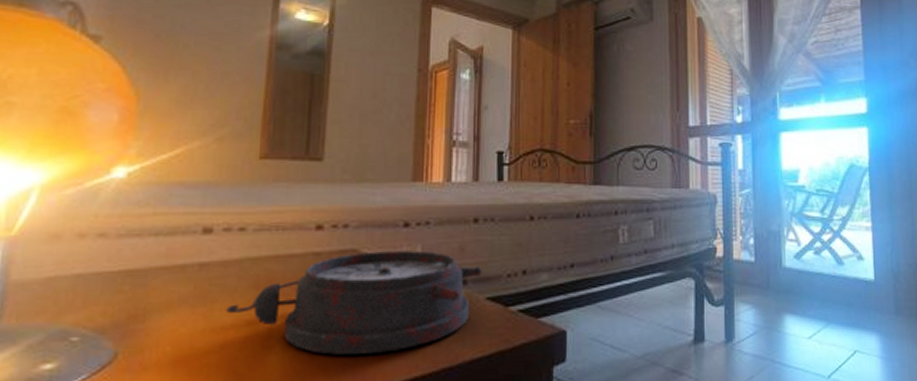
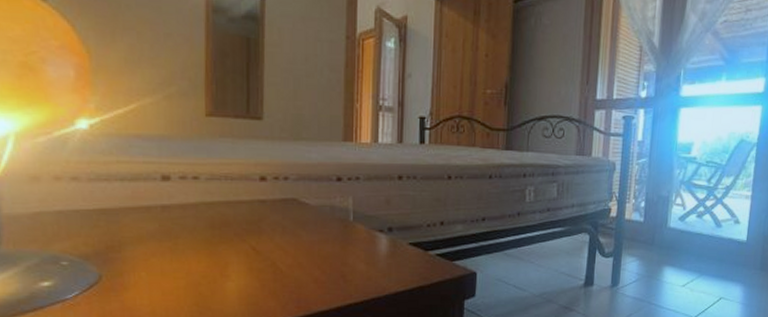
alarm clock: present [225,251,482,355] -> none [188,201,406,284]

